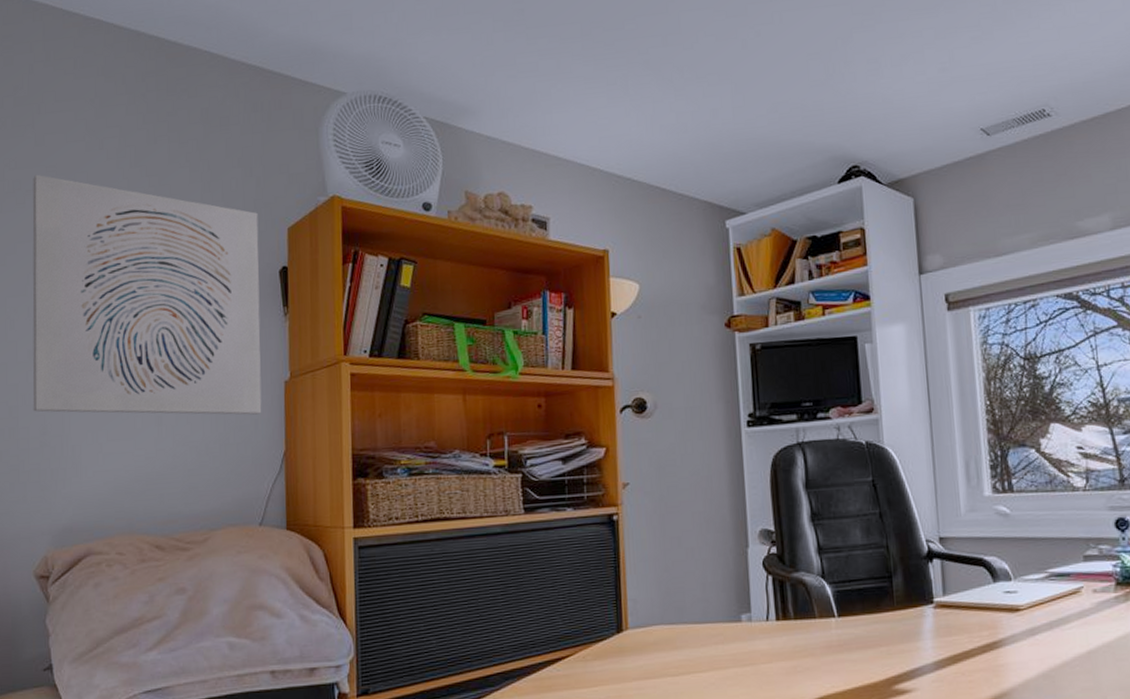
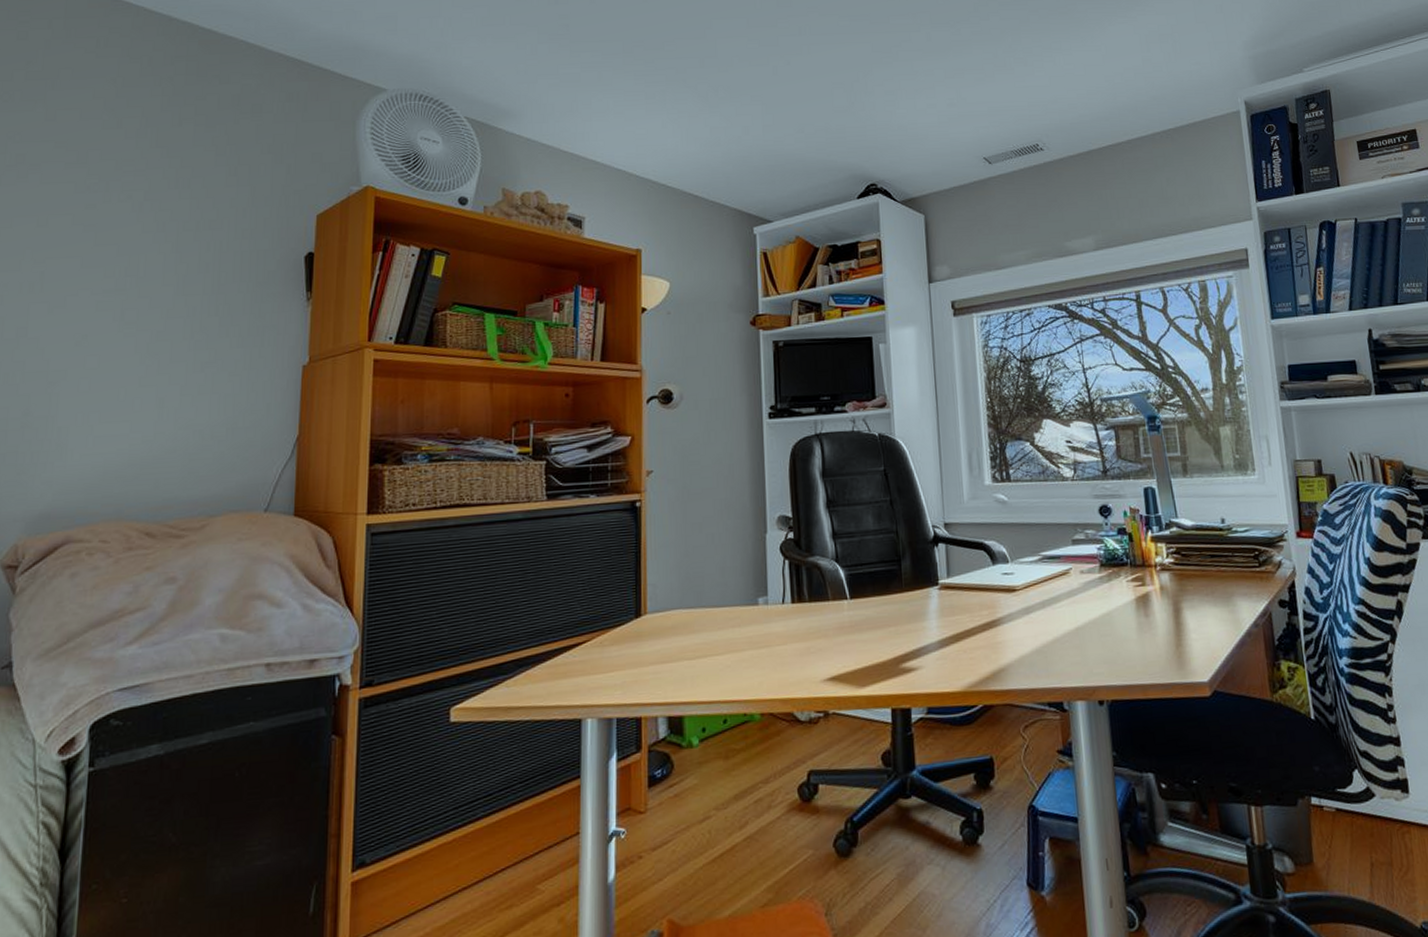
wall art: present [32,174,262,415] -> none [16,149,286,399]

